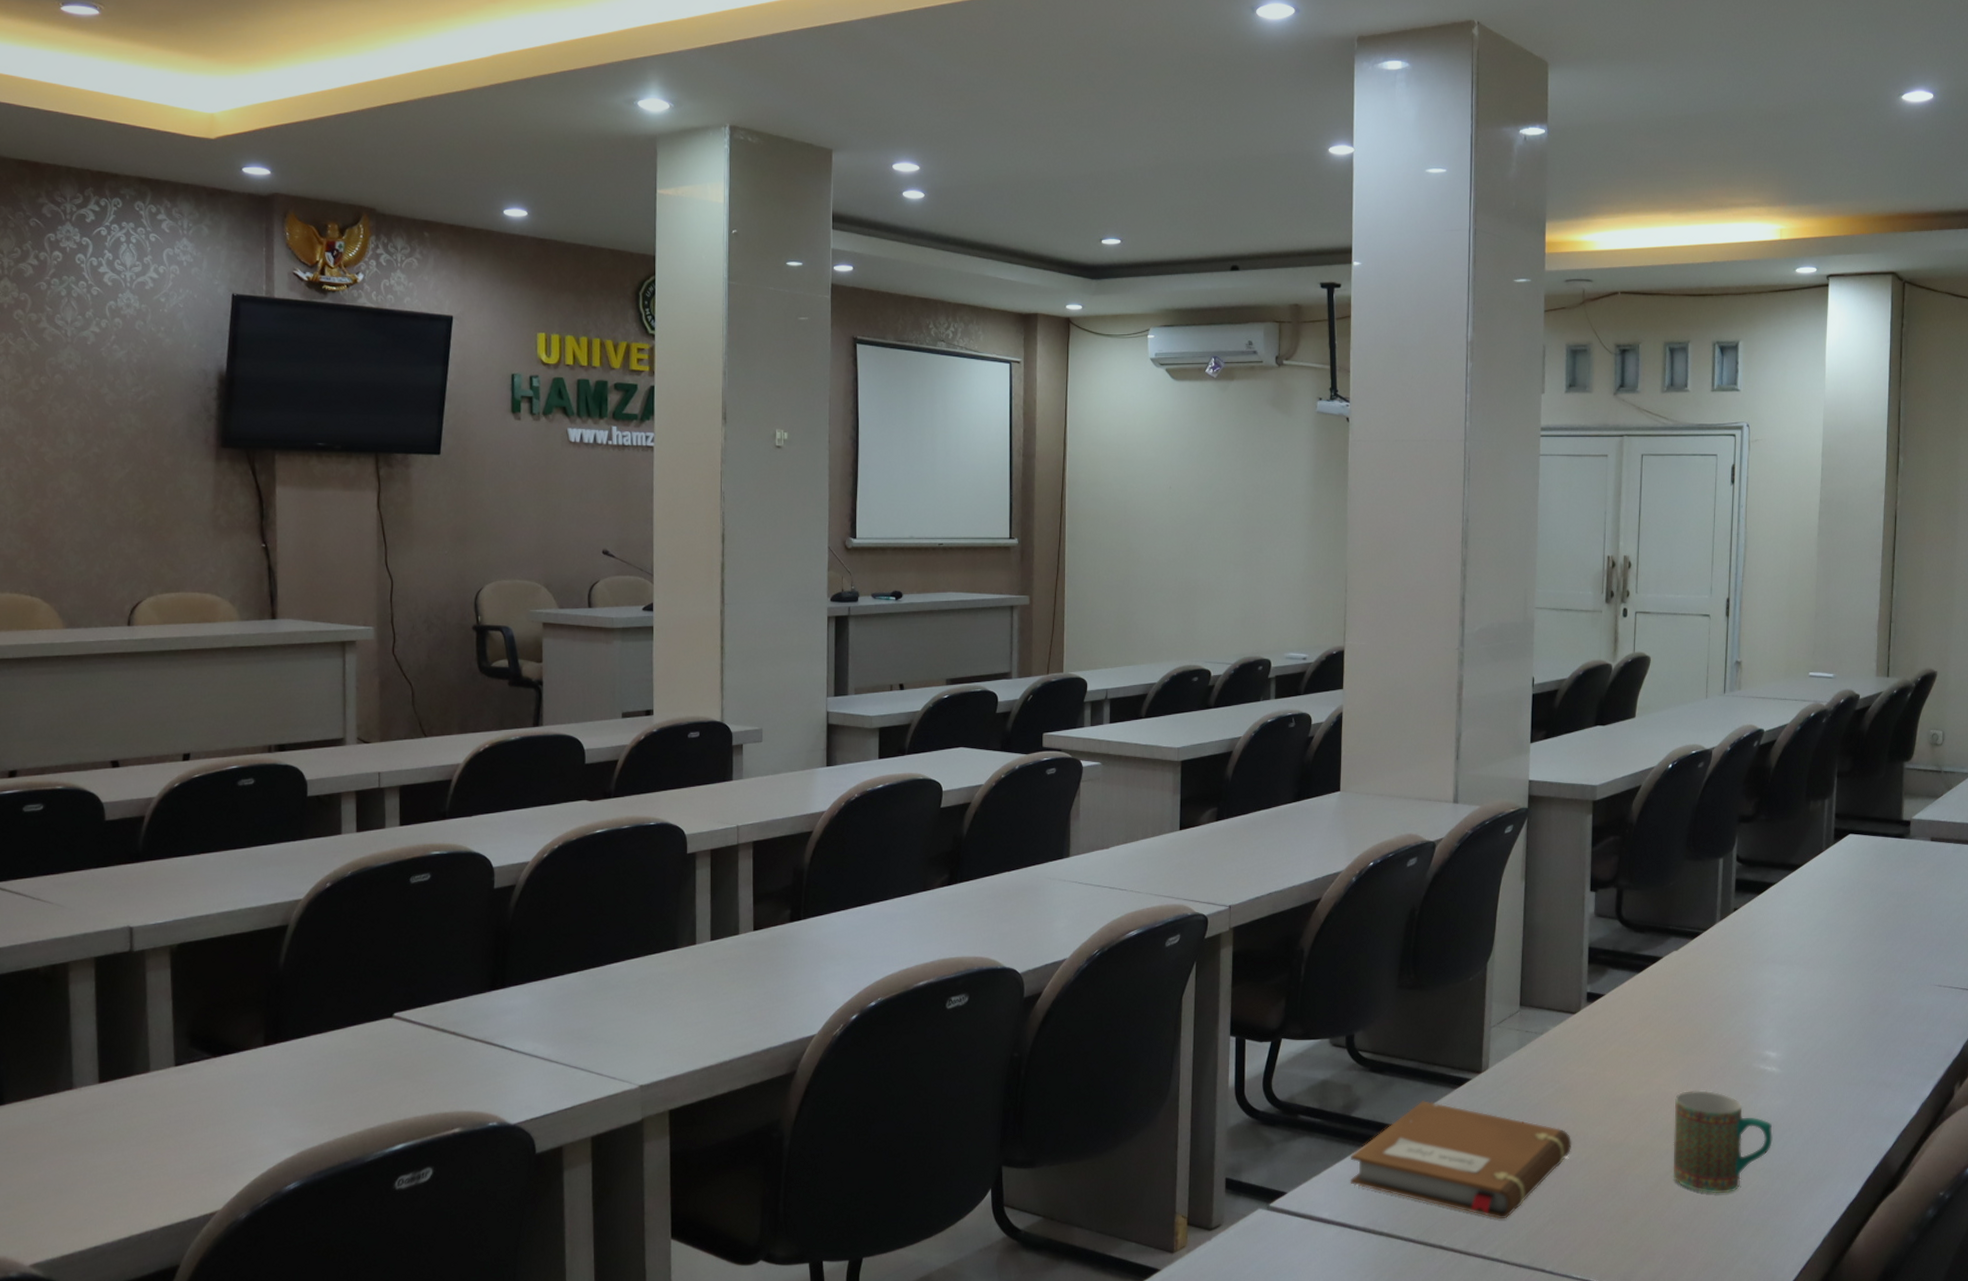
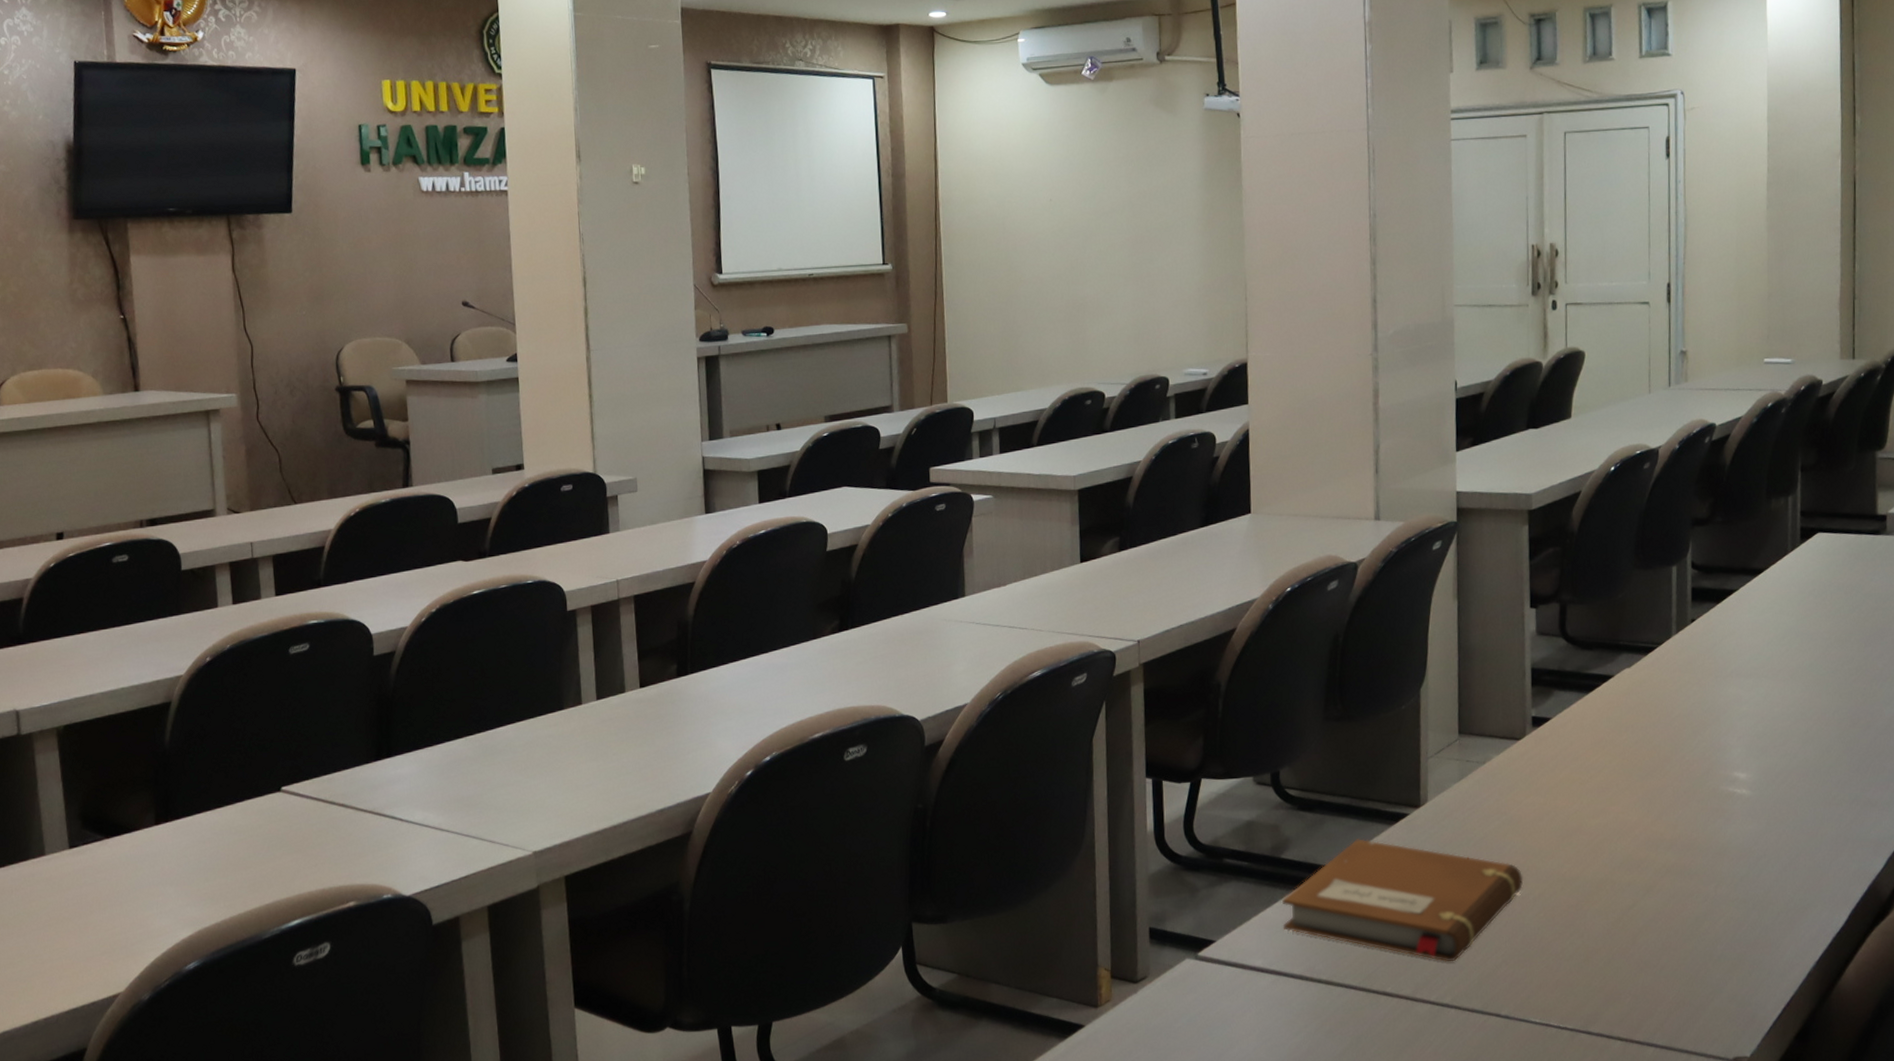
mug: present [1673,1090,1773,1194] -> none [1634,817,1746,927]

